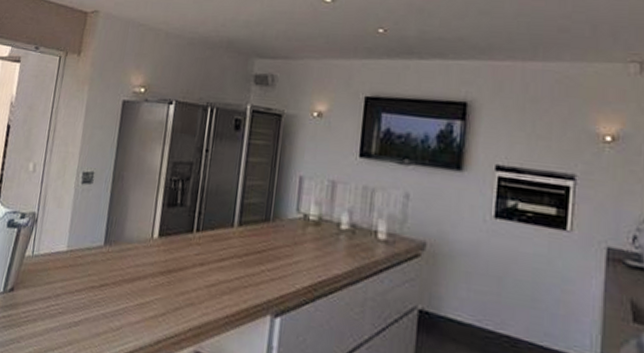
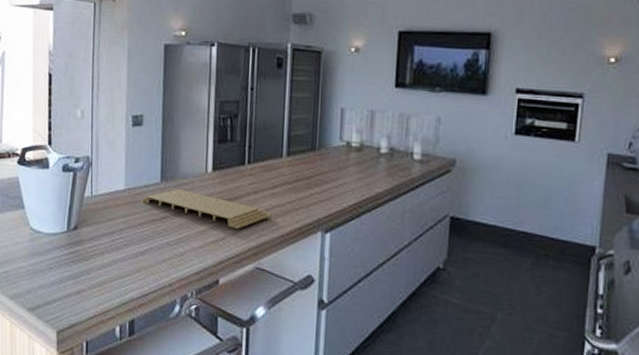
cutting board: none [81,253,218,305] -> present [140,188,272,229]

